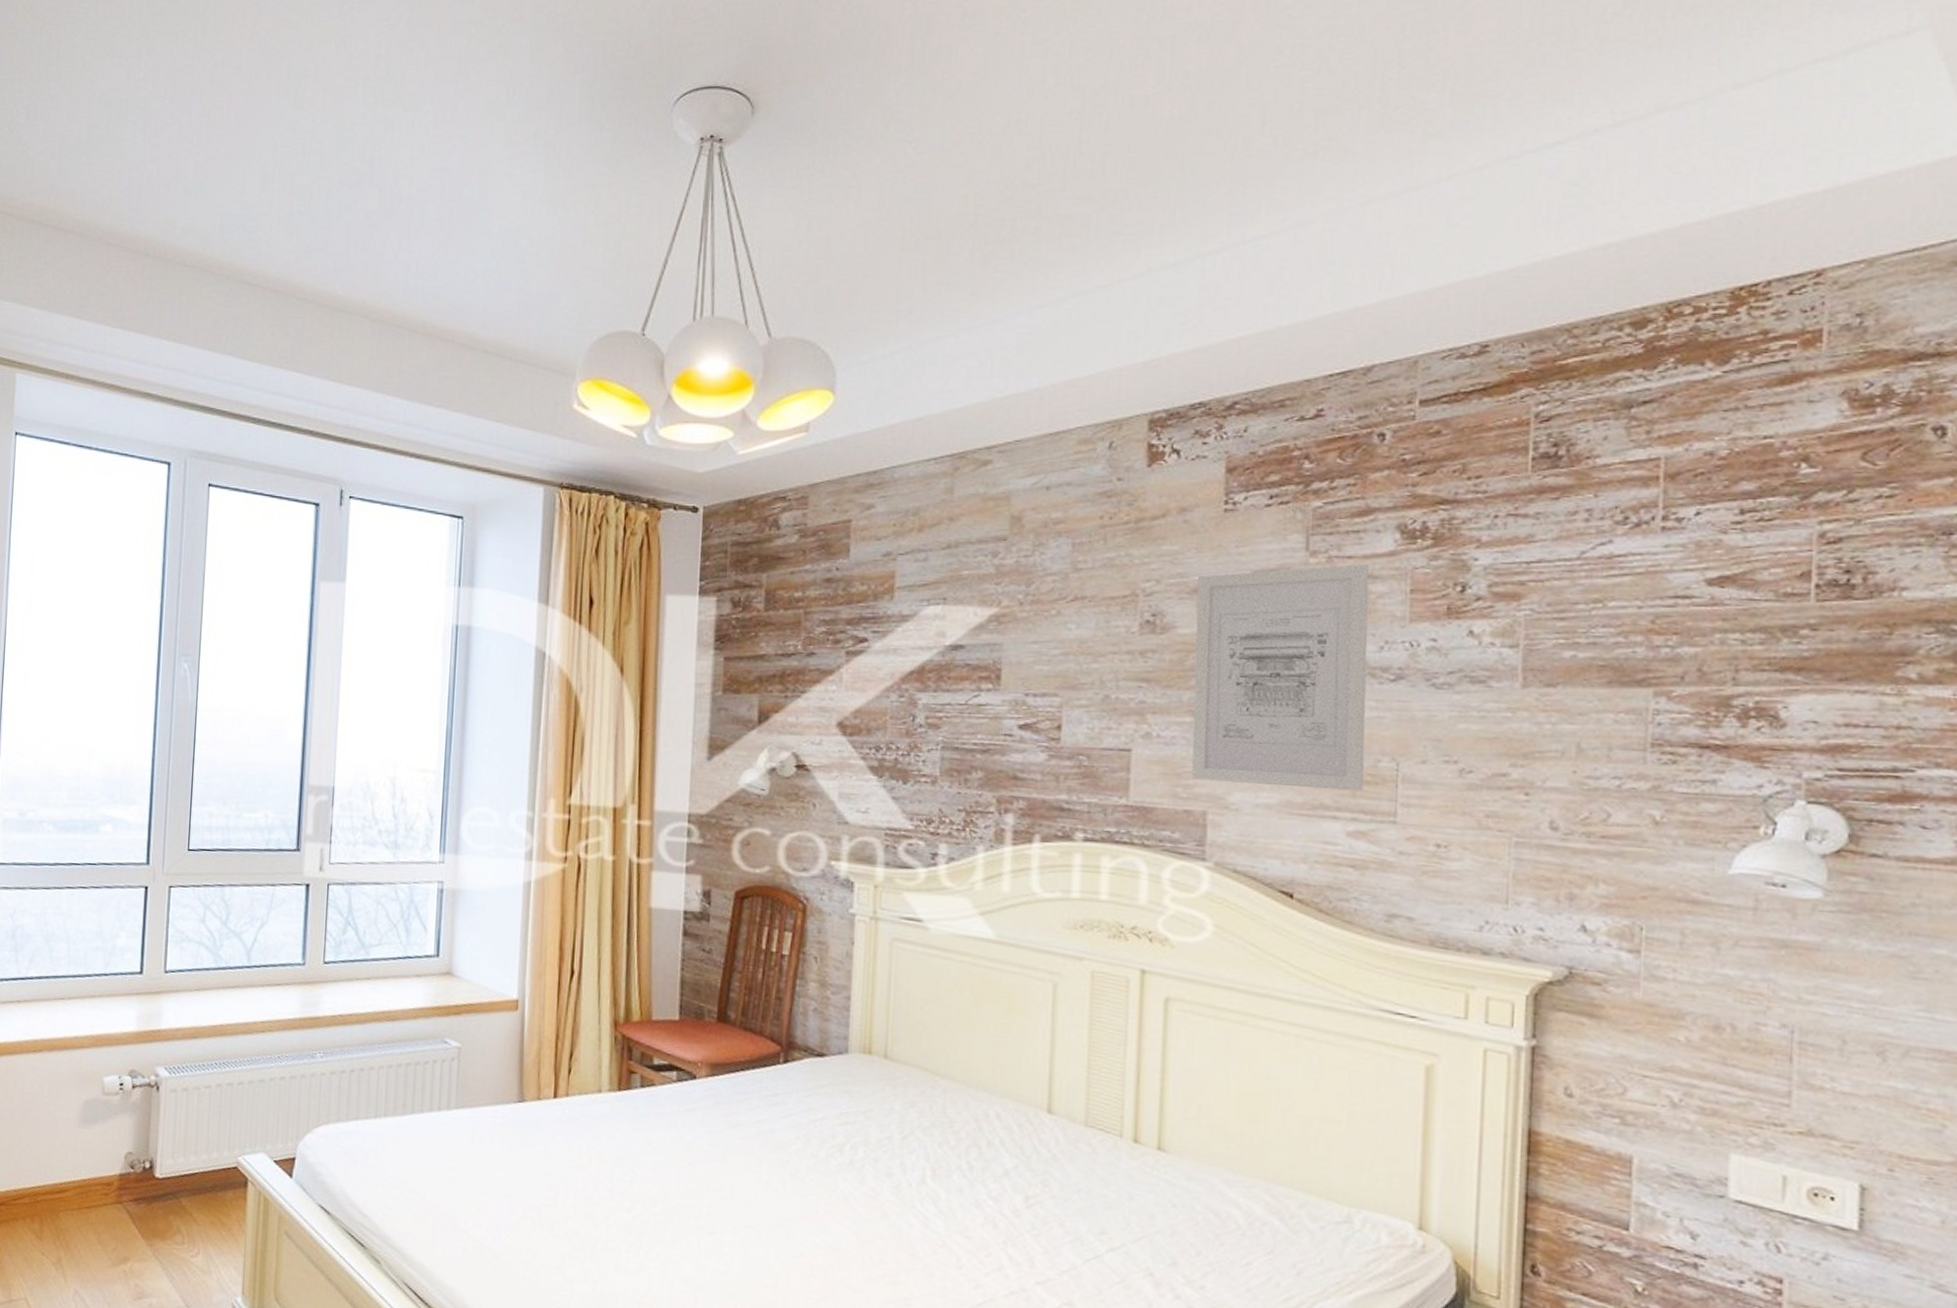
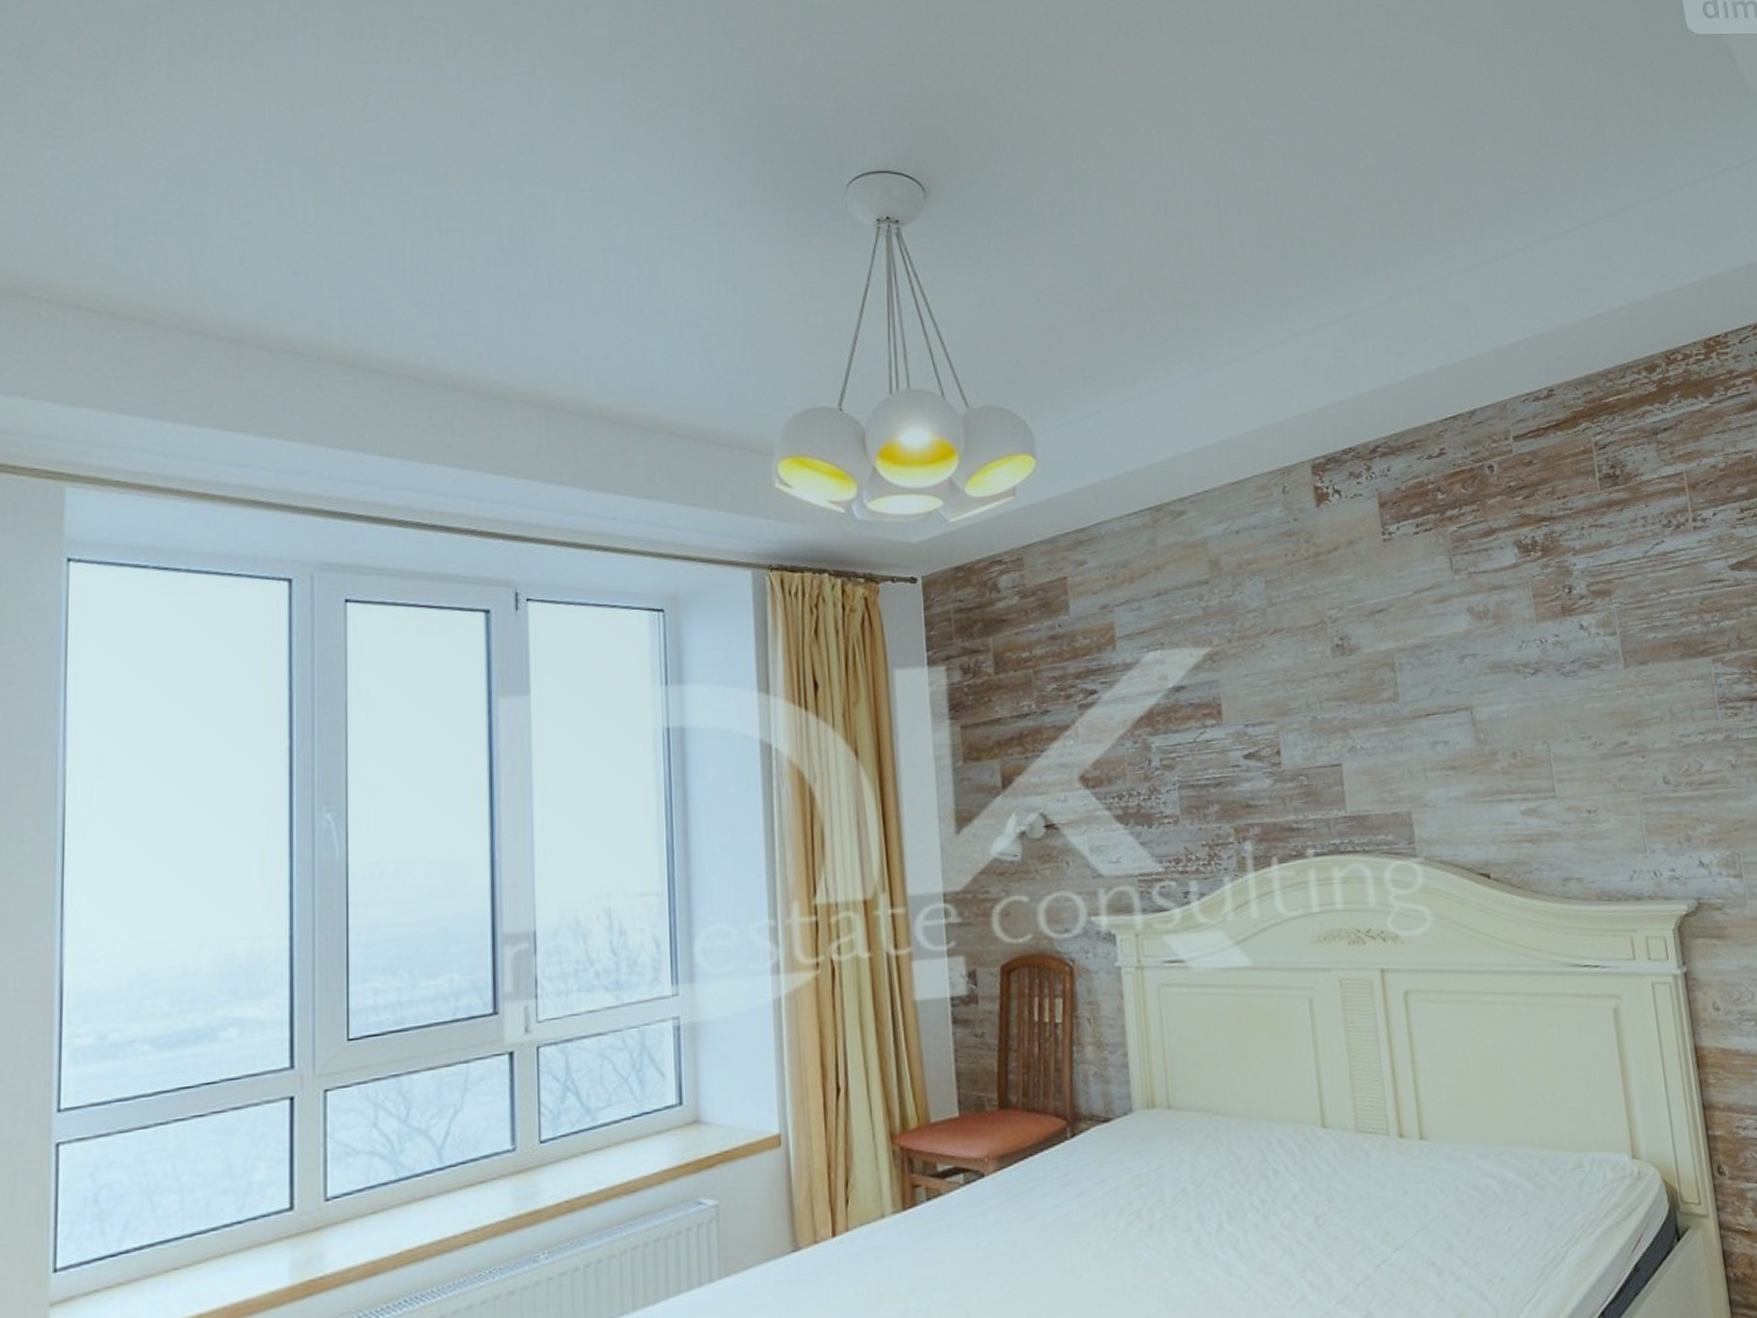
wall art: present [1191,564,1370,792] -> none [1372,577,1528,784]

